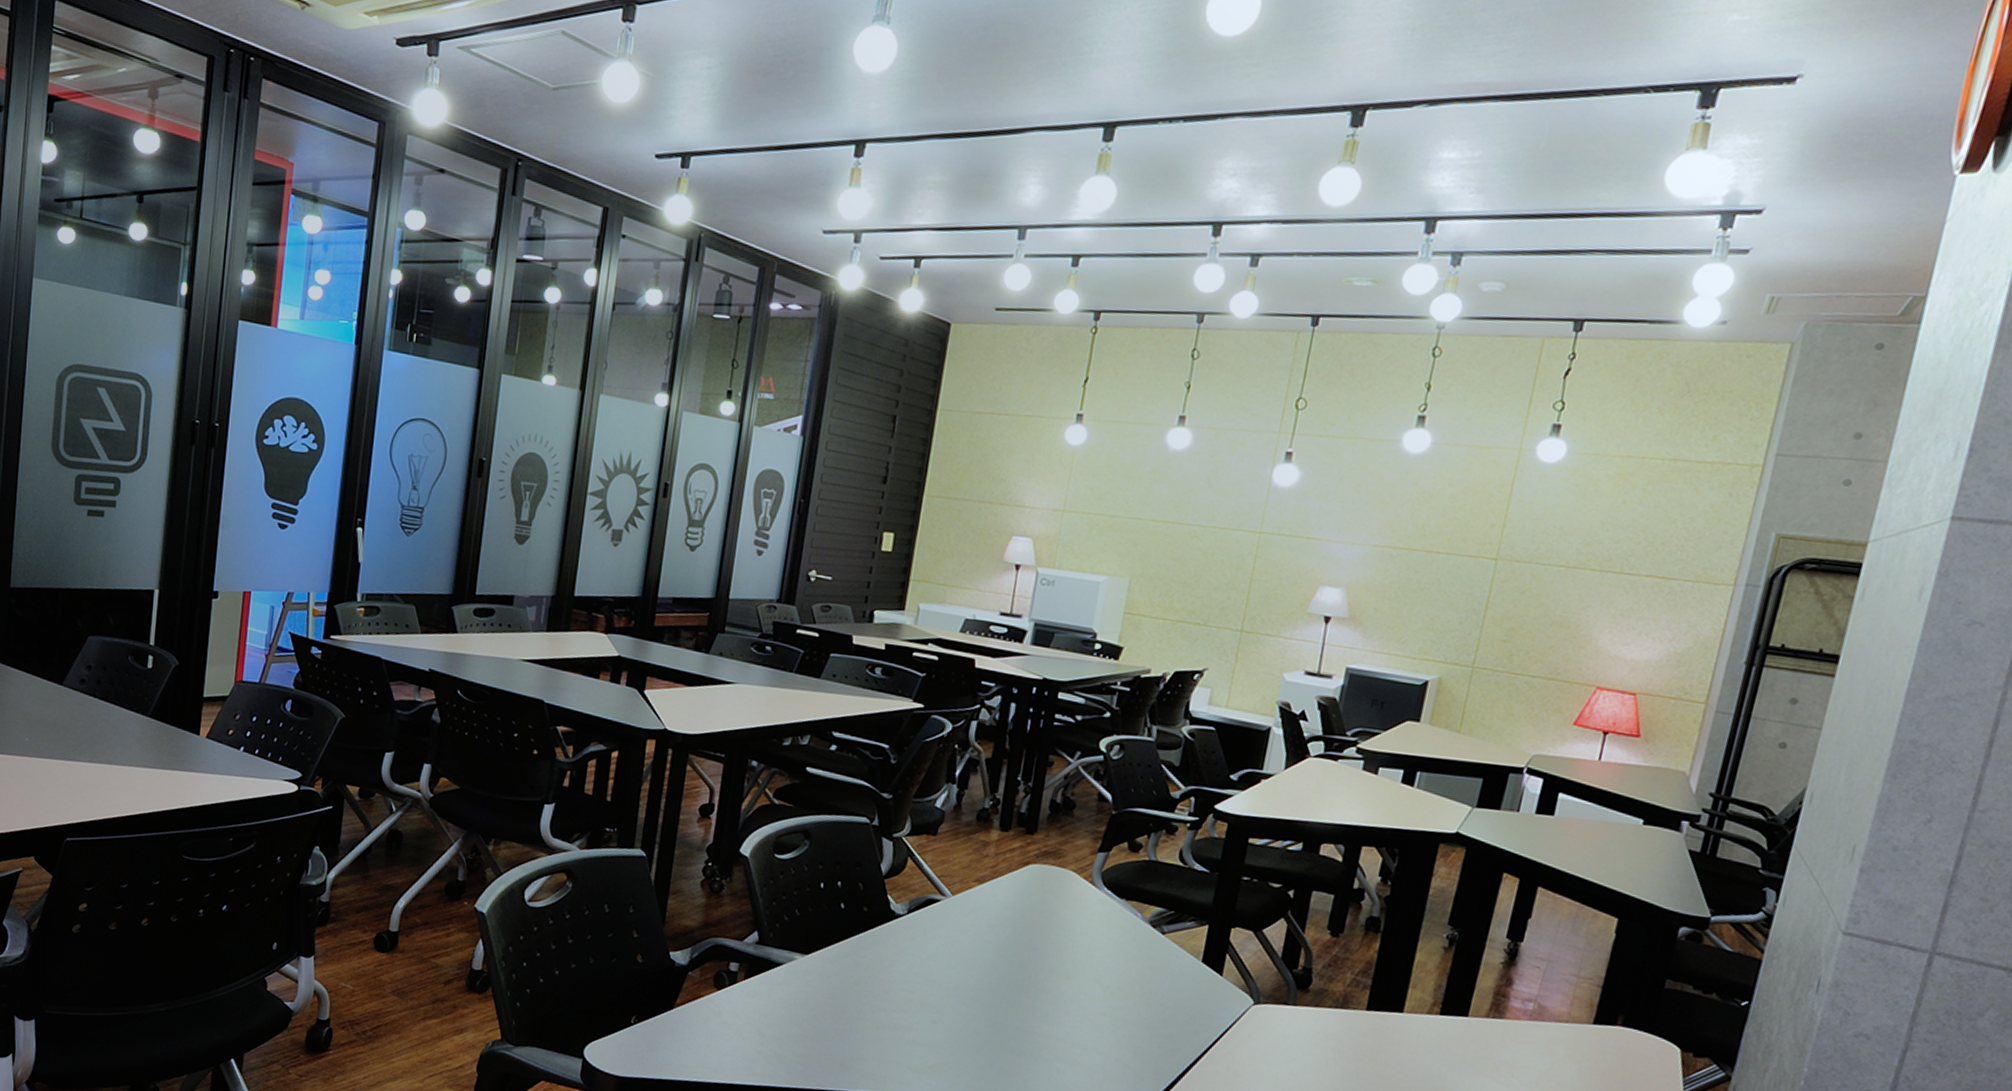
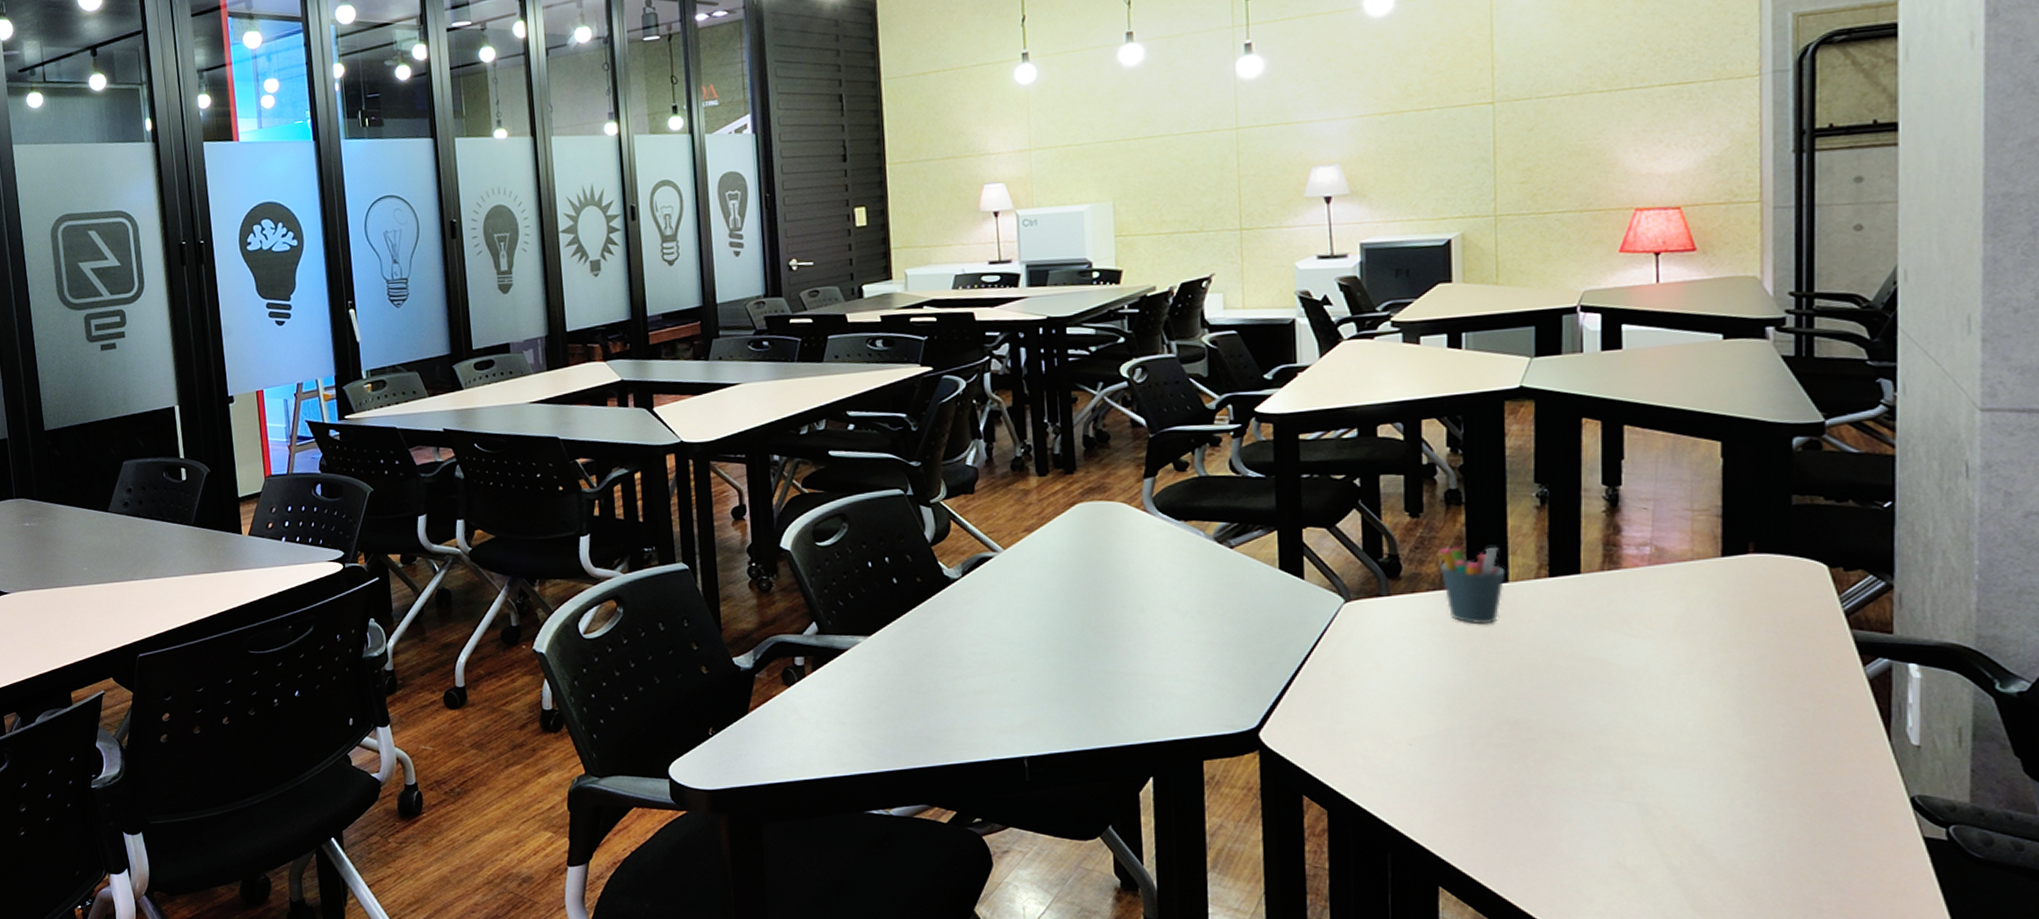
pen holder: none [1344,970,1404,1048] -> present [1440,546,1506,624]

